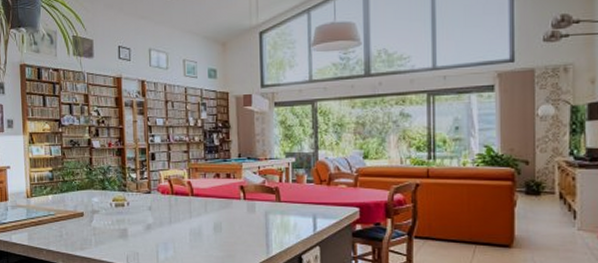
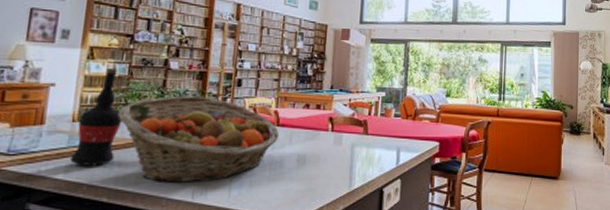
wine bottle: none [30,150,63,234] -> present [70,67,122,166]
fruit basket: none [59,171,195,248] -> present [118,95,280,182]

